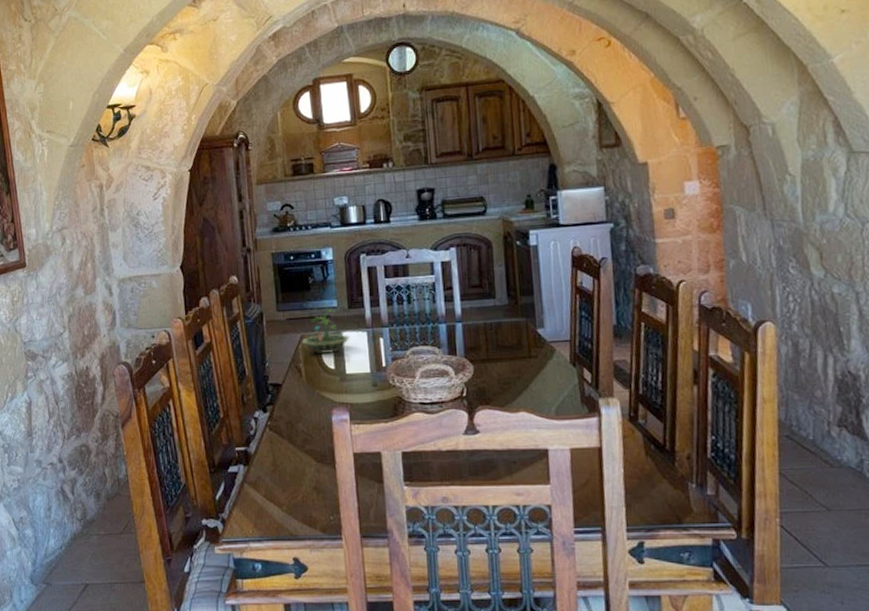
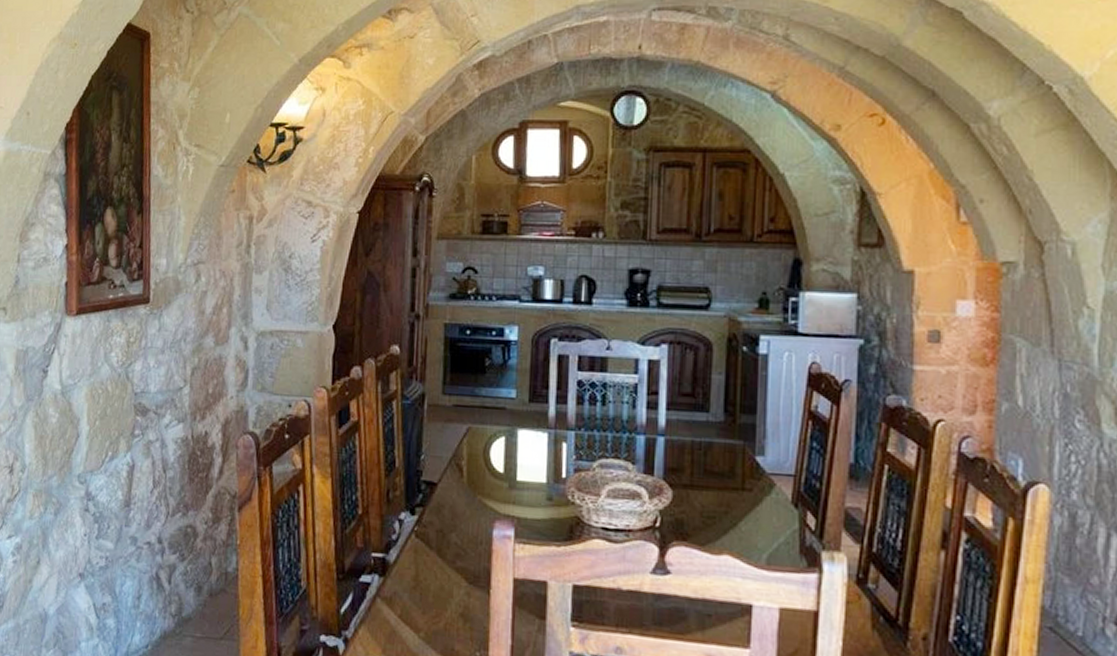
terrarium: present [301,302,350,354] -> none [467,390,527,453]

